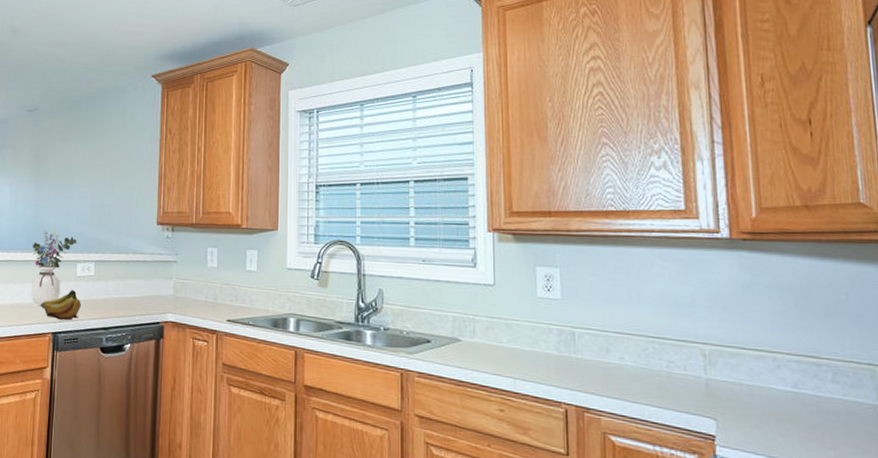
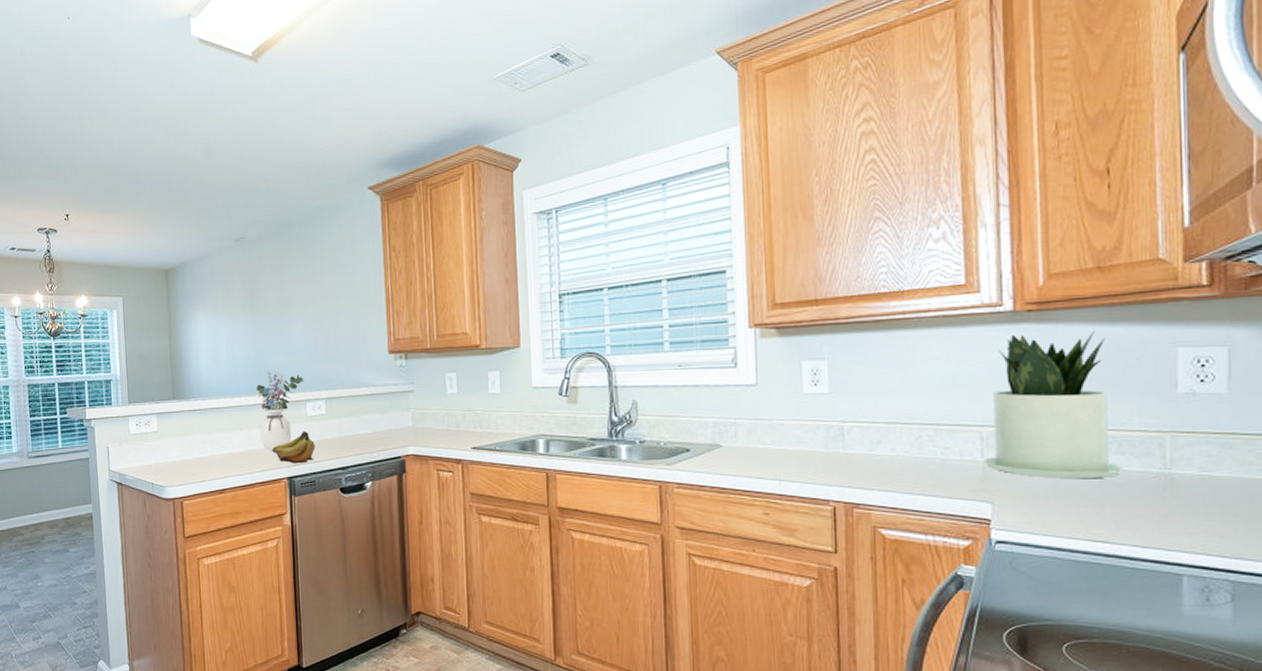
planter: none [706,261,840,405] -> present [983,330,1124,480]

